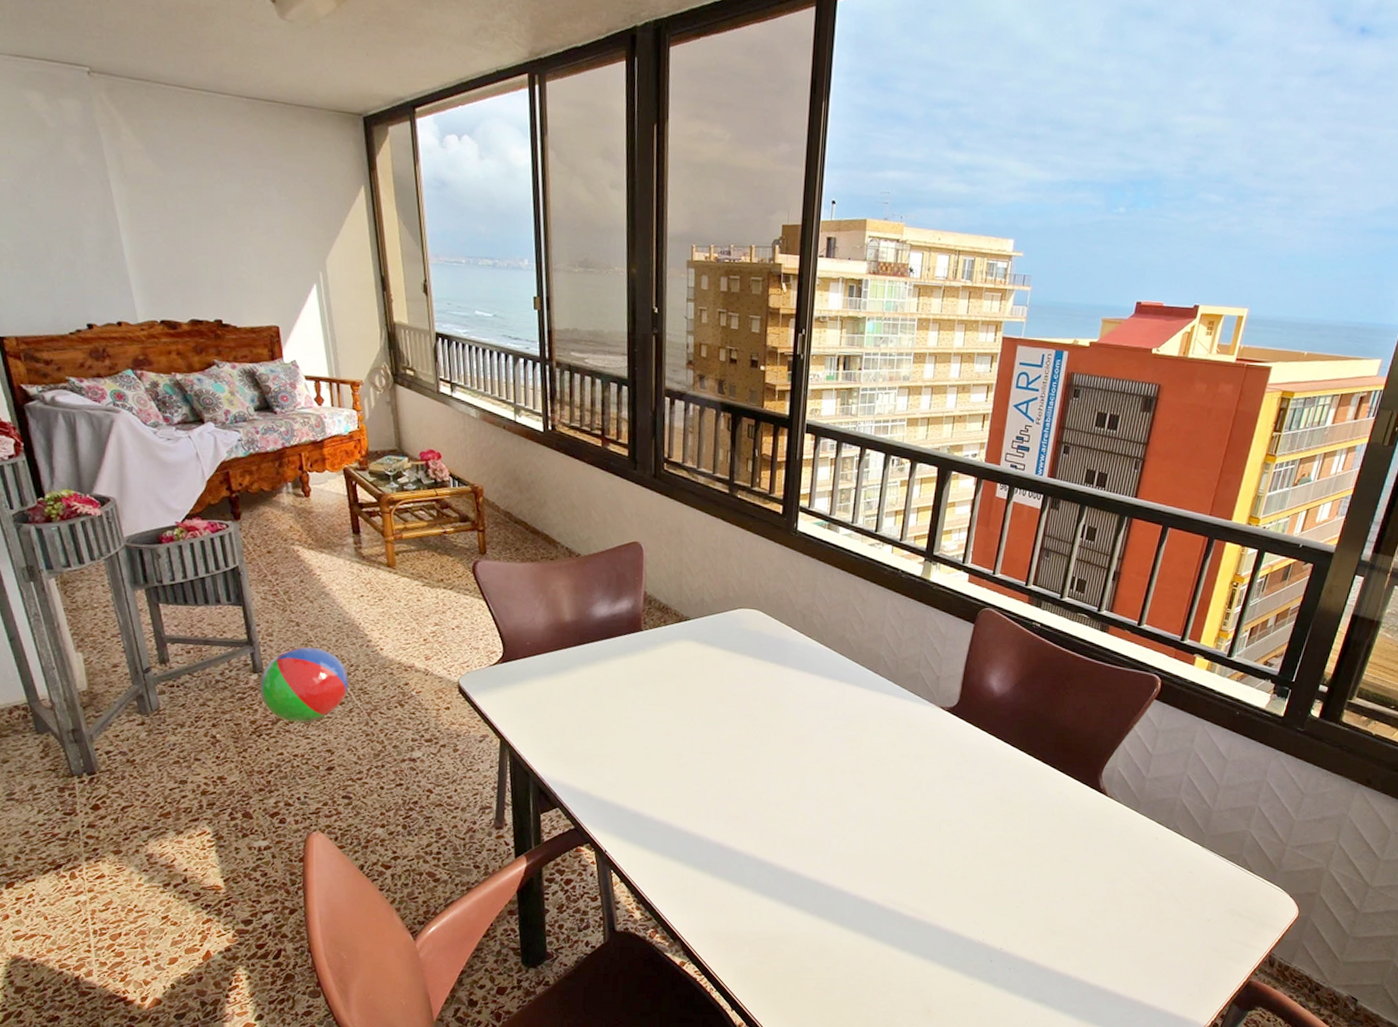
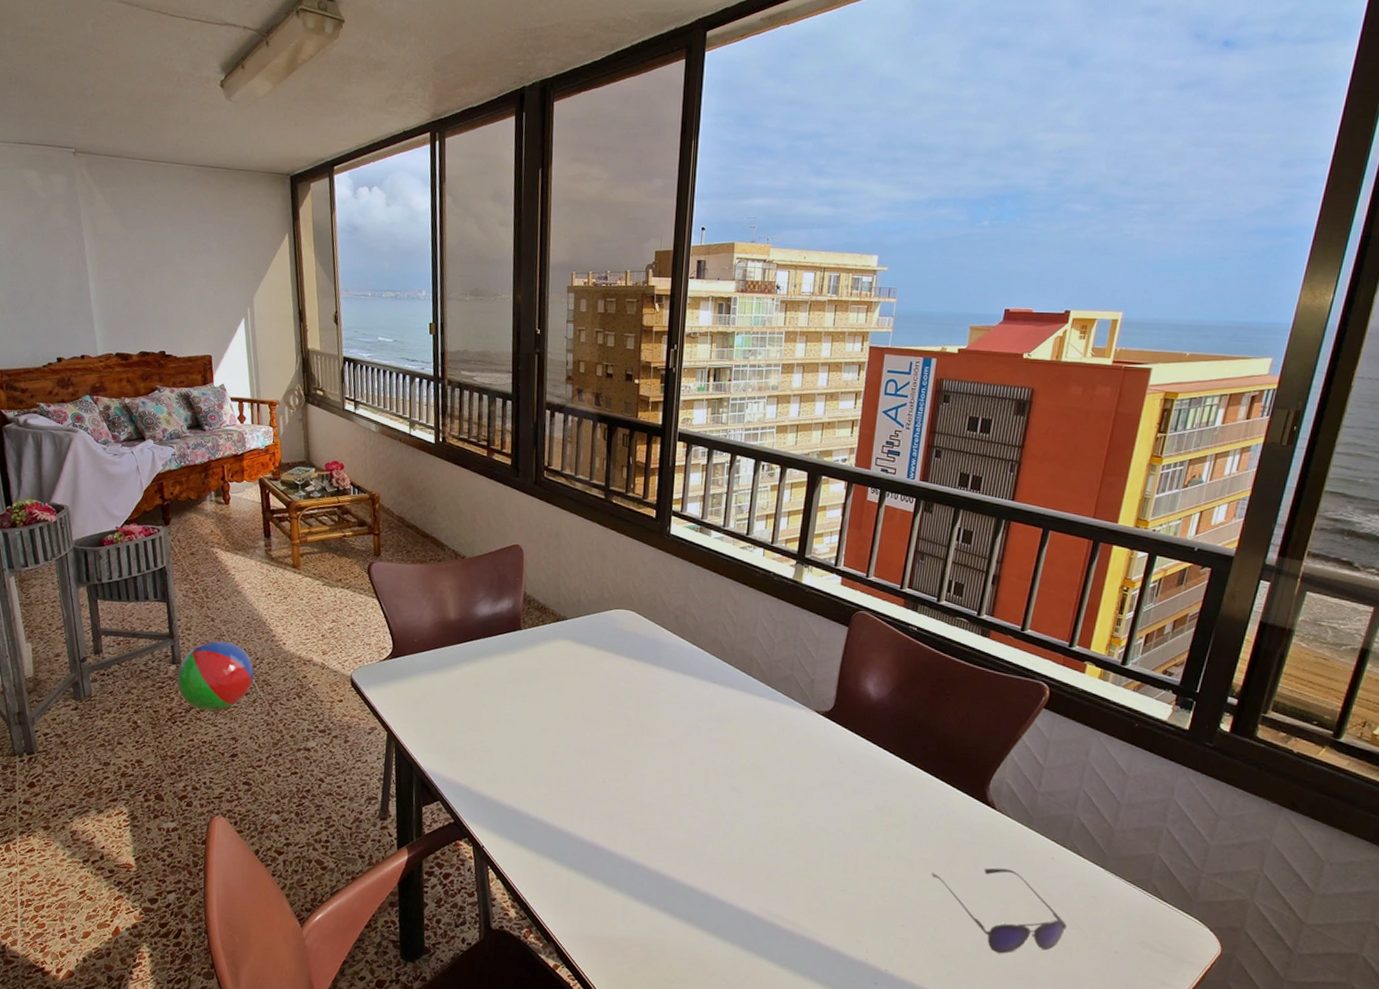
sunglasses: none [1046,849,1167,928] -> present [932,868,1068,954]

